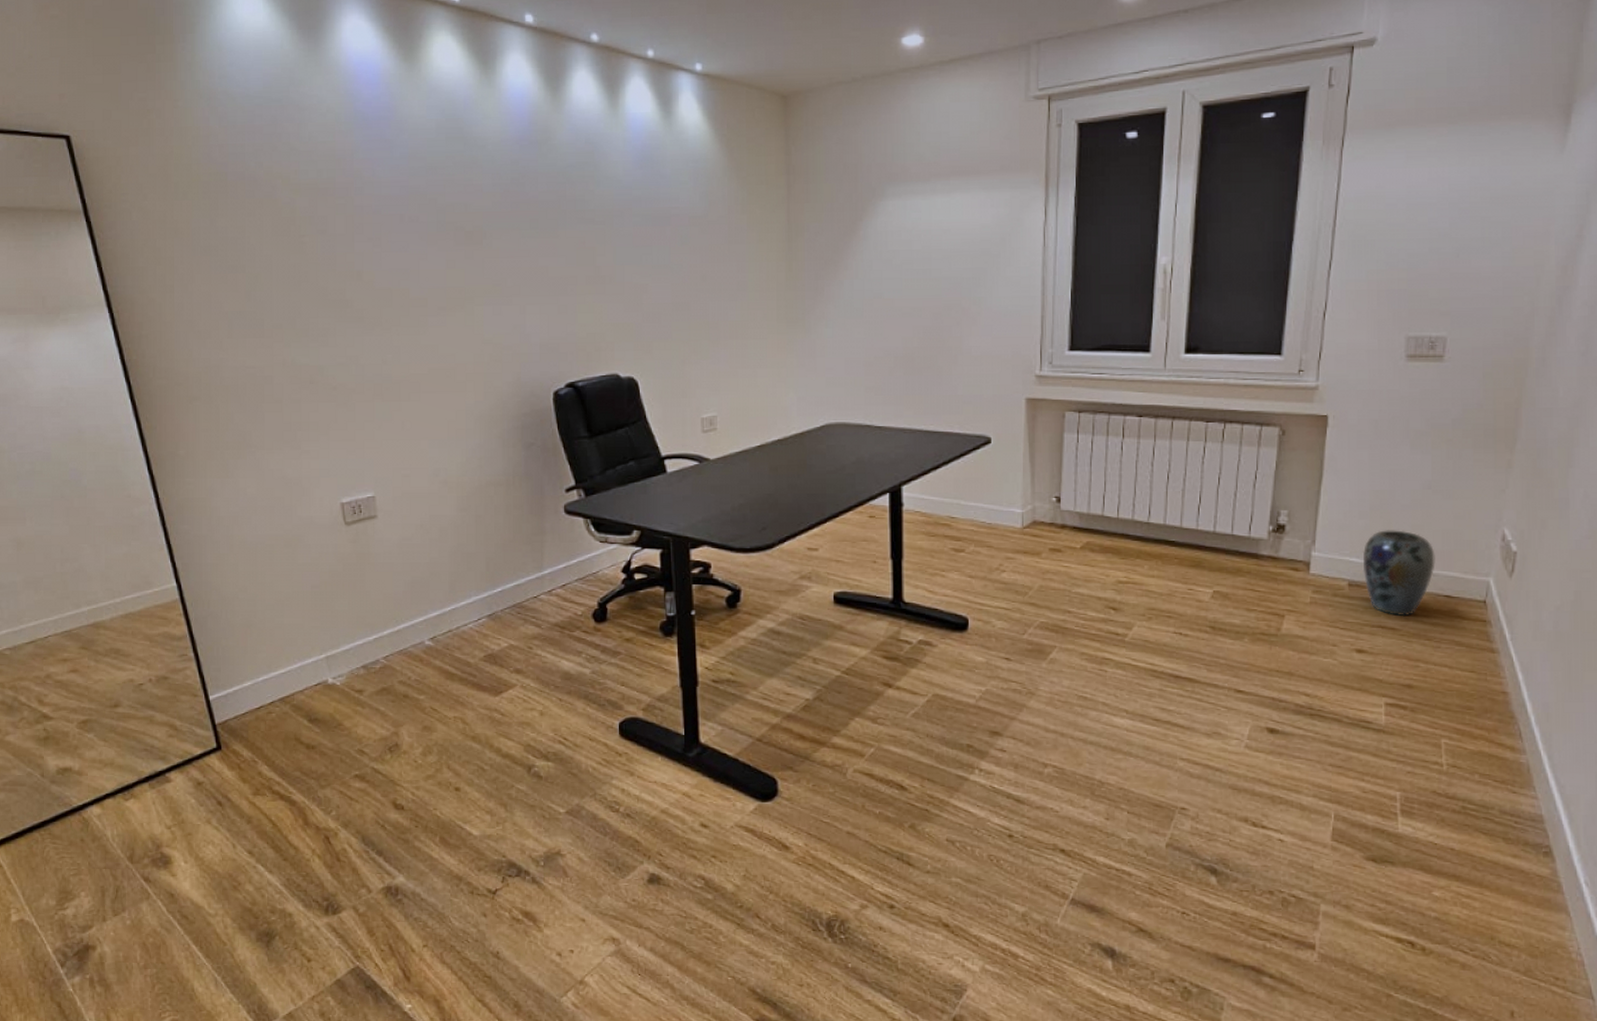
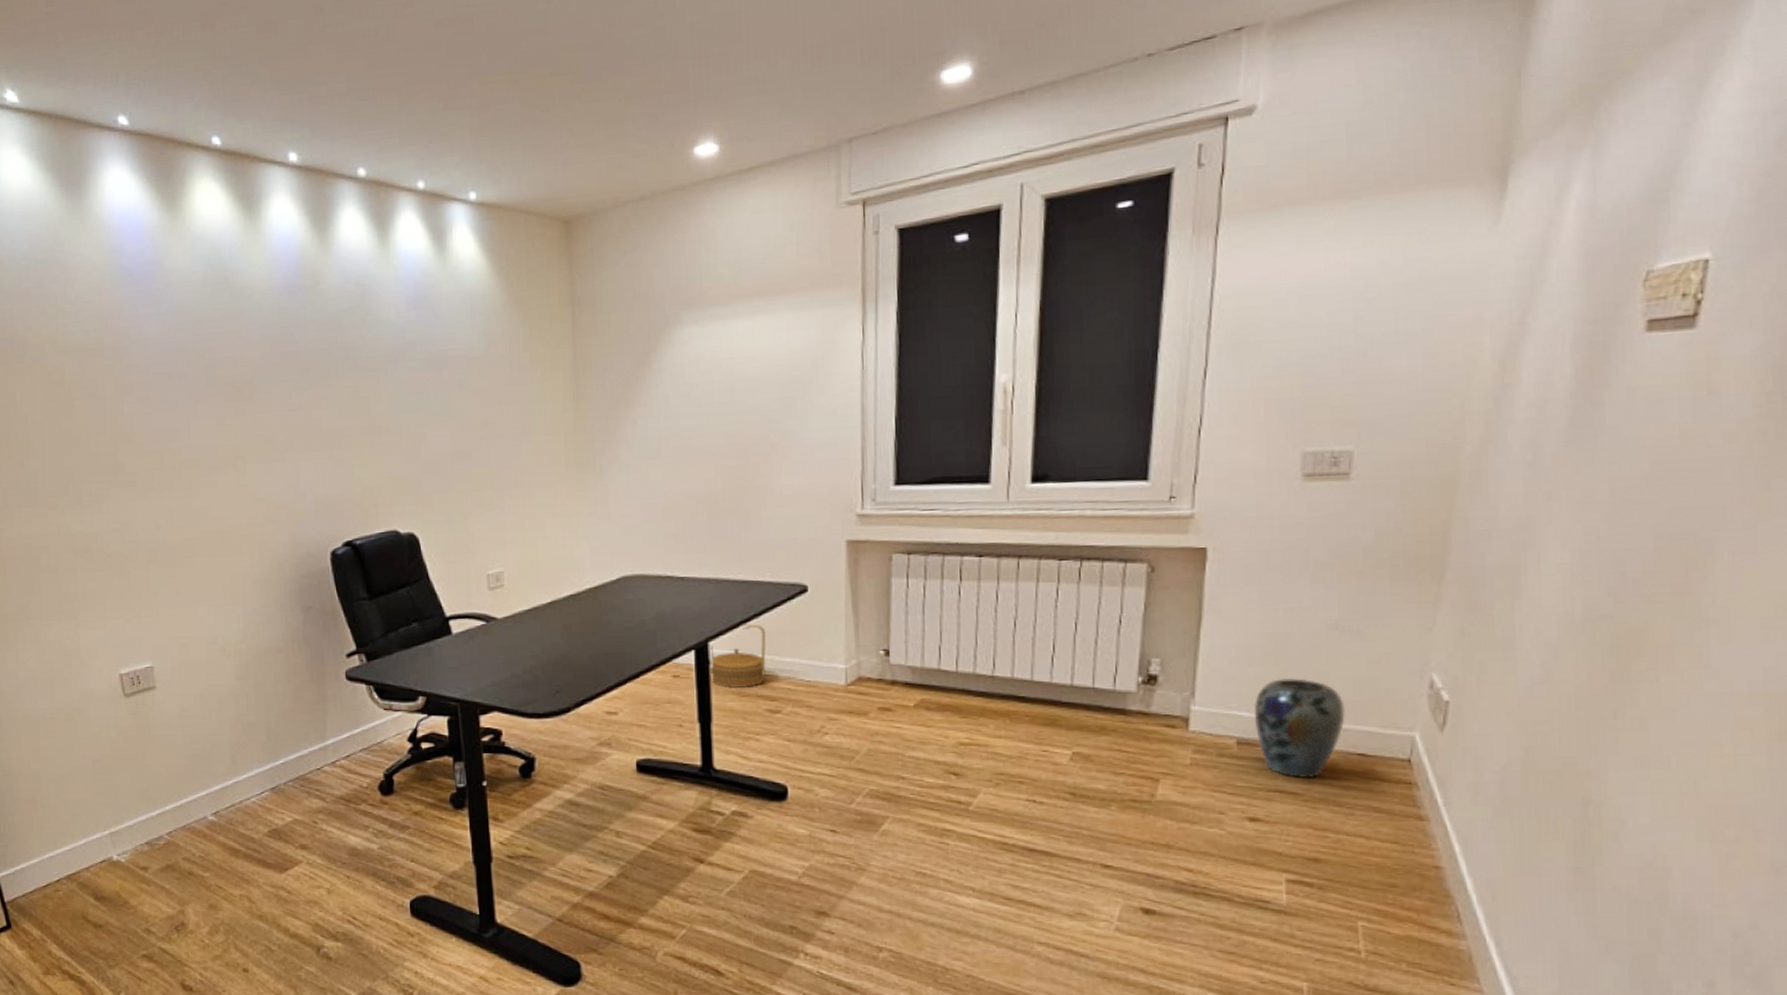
basket: none [902,471,954,528] -> present [709,624,767,688]

